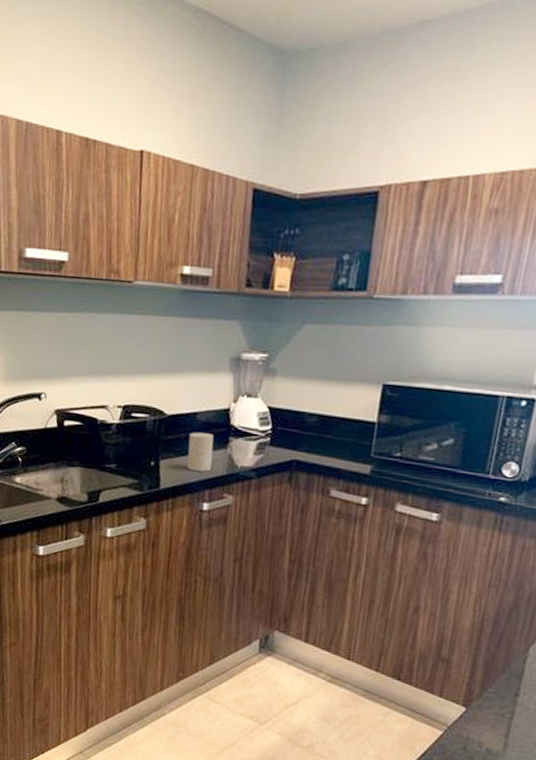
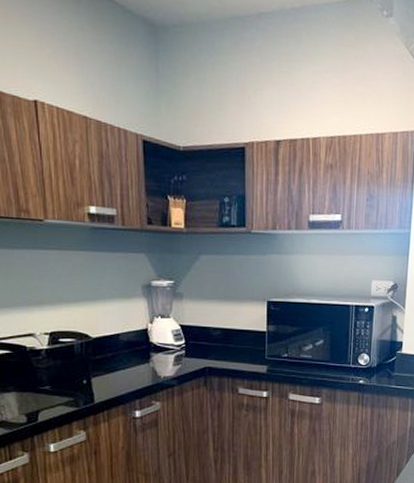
cup: present [187,432,214,472] -> none [115,351,138,385]

